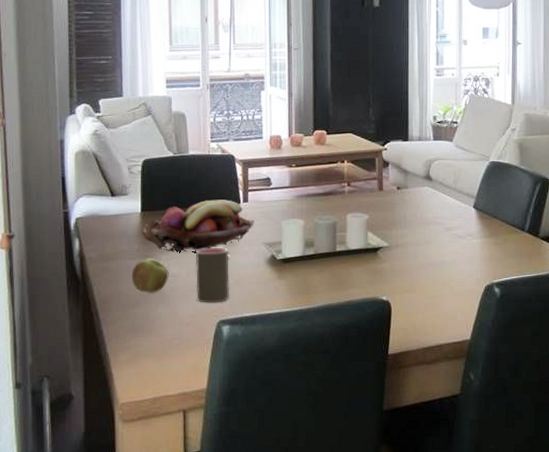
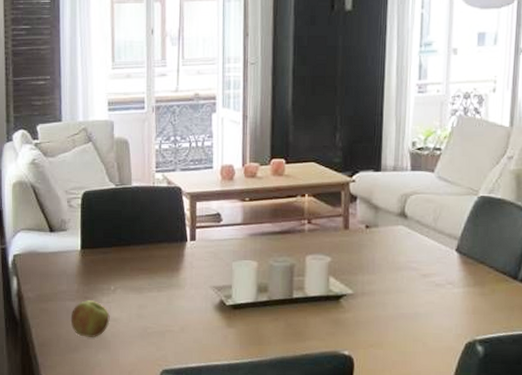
fruit basket: present [141,200,254,252] -> none [81,237,202,295]
cup: present [195,247,230,303] -> none [138,290,175,351]

